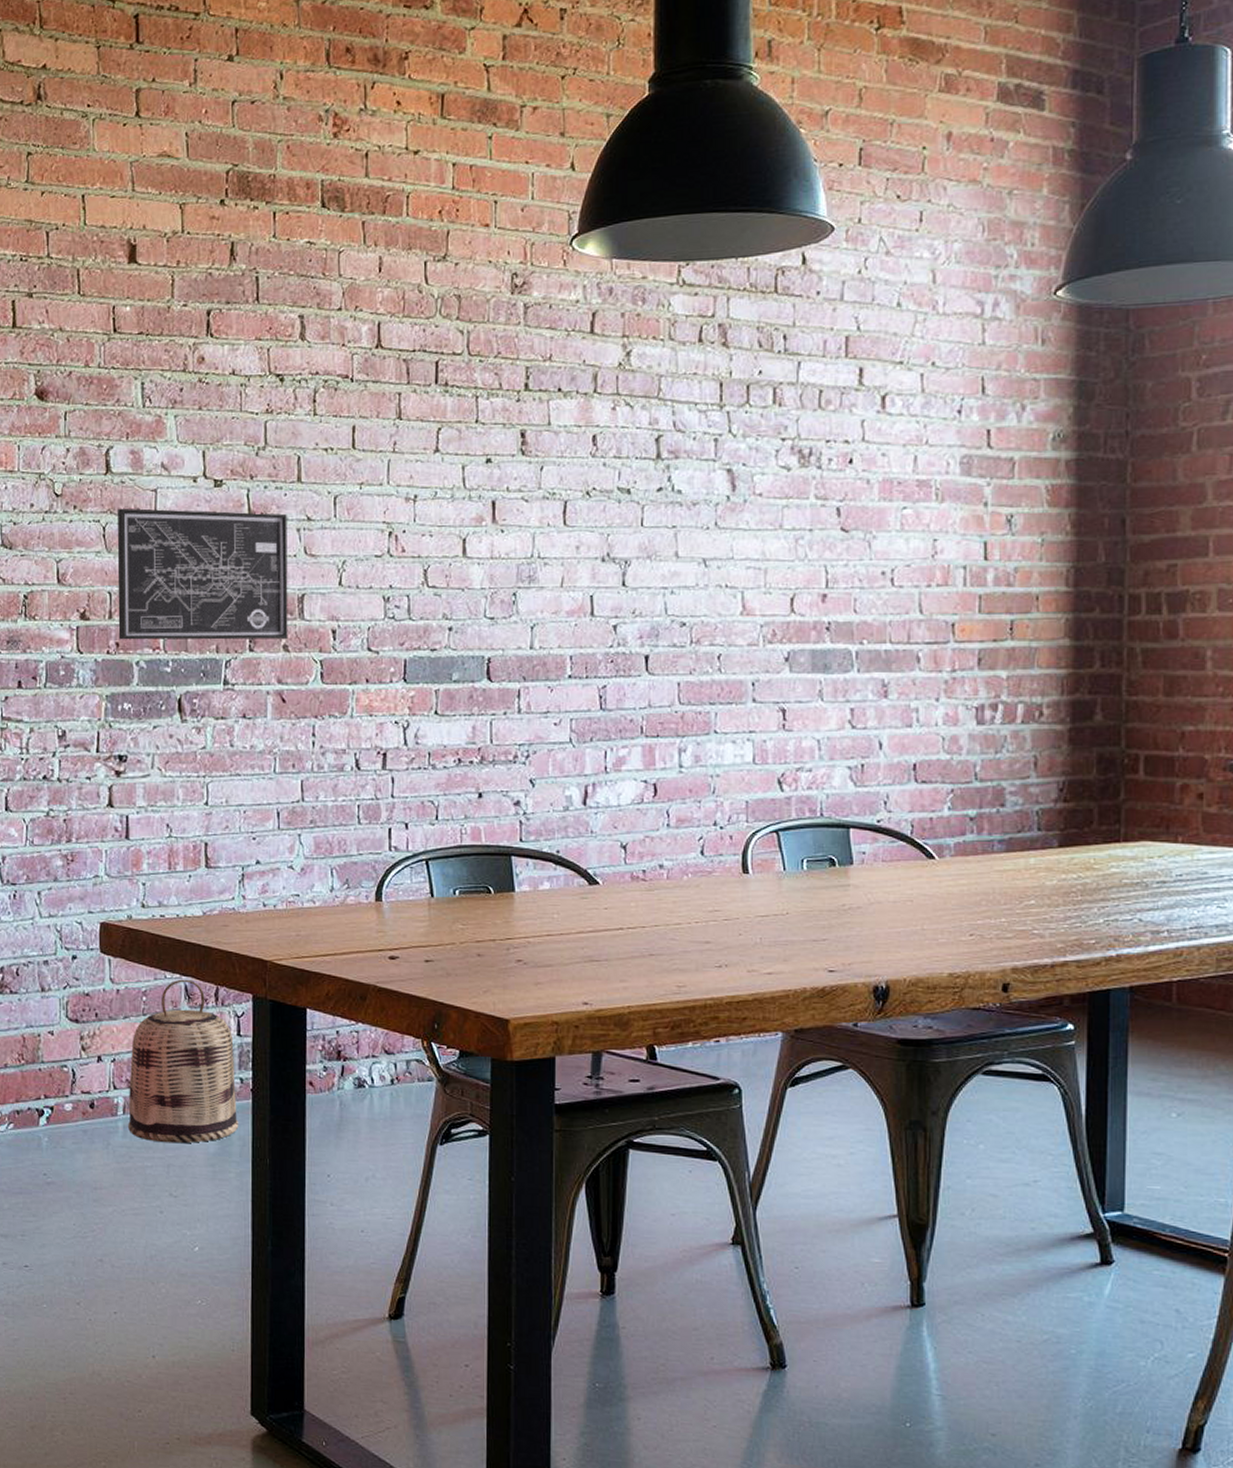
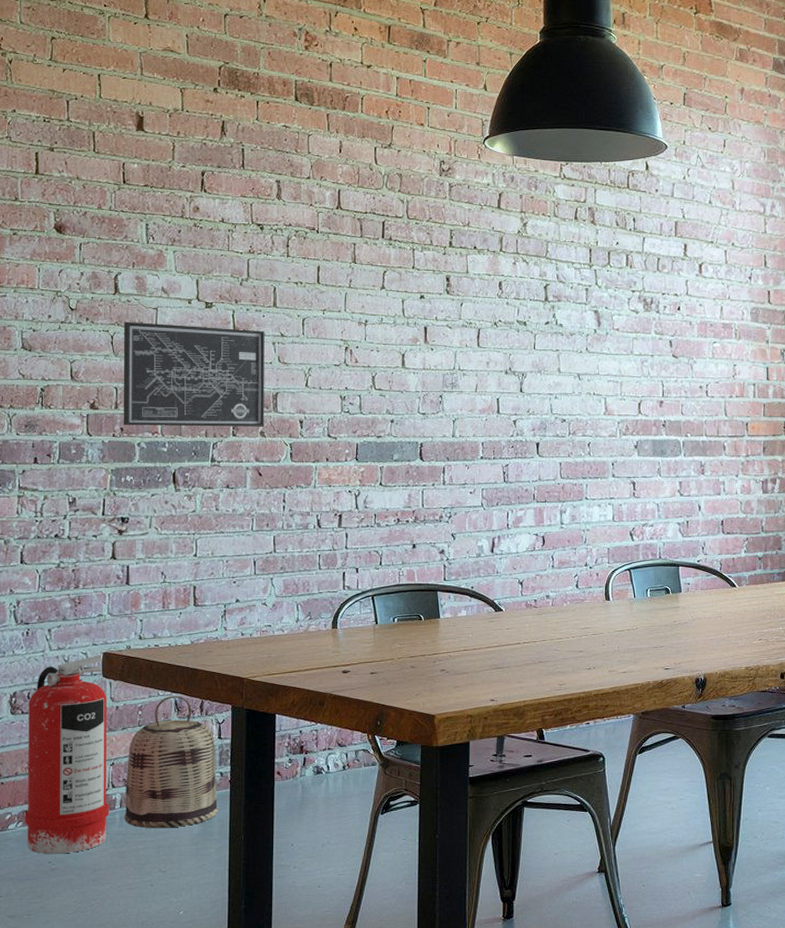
fire extinguisher: none [16,924,111,1166] -> present [24,654,110,854]

